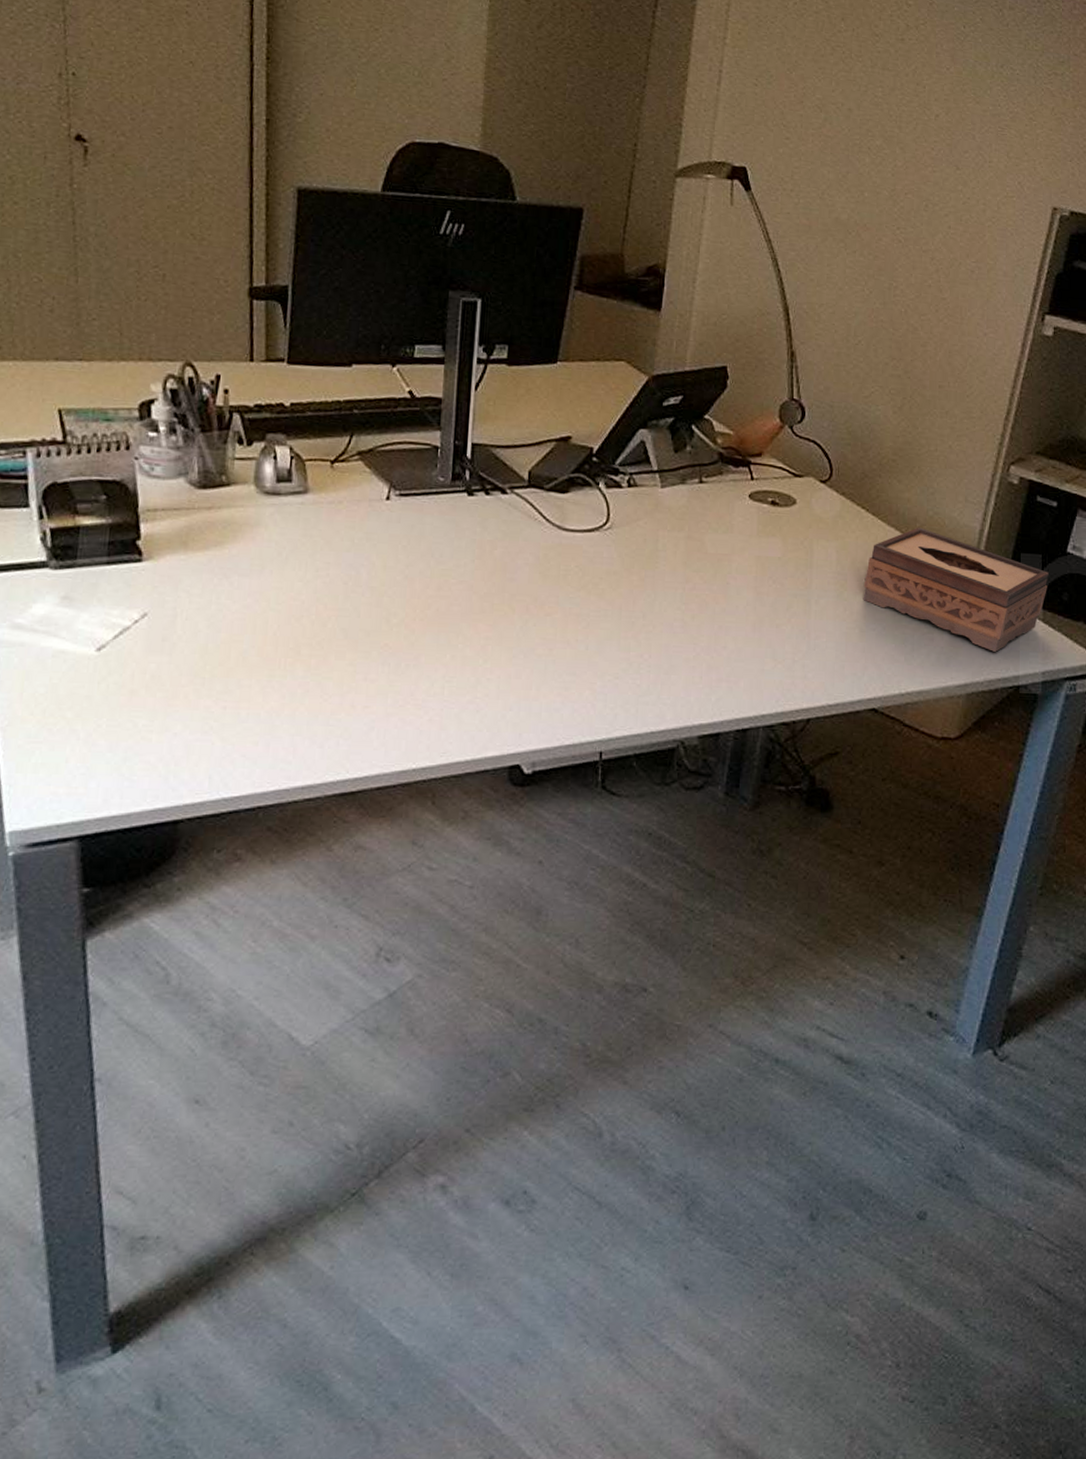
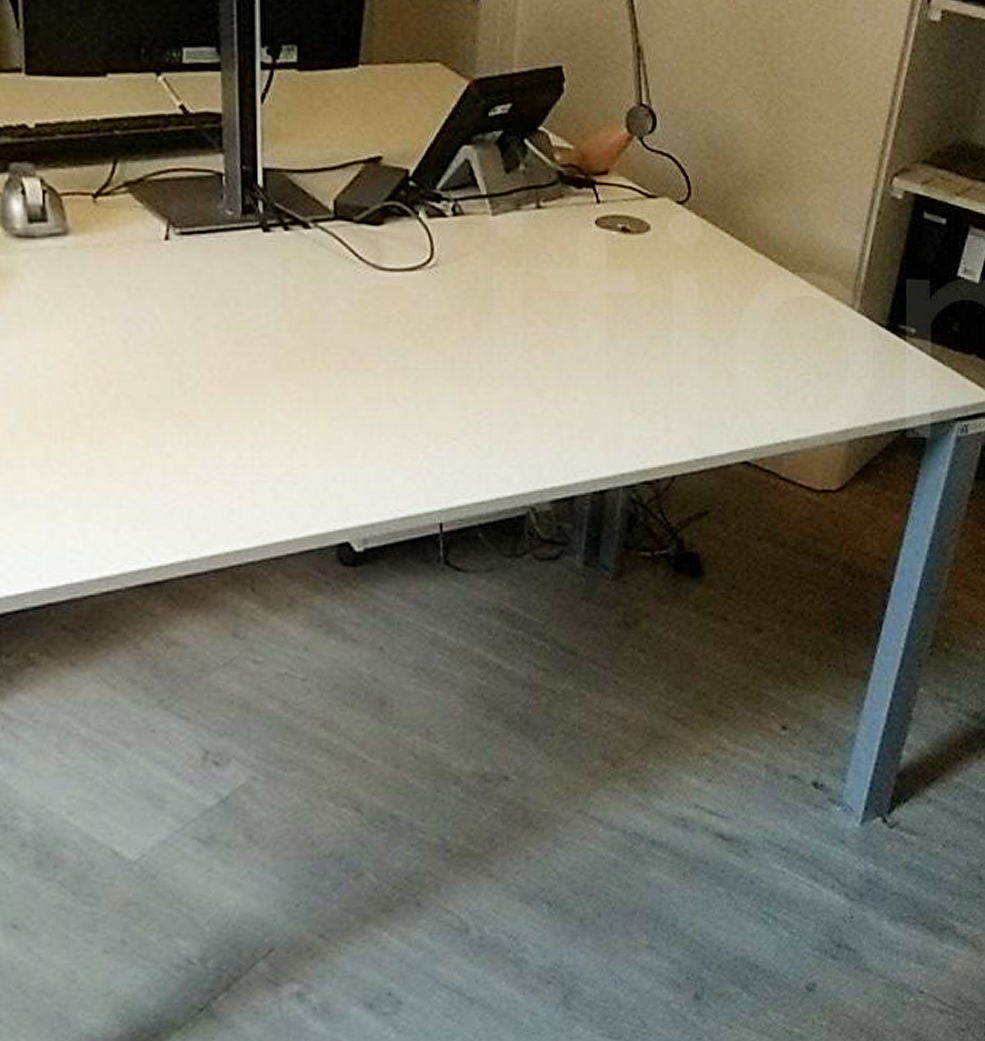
tissue box: present [863,527,1049,652] -> none [730,252,937,392]

